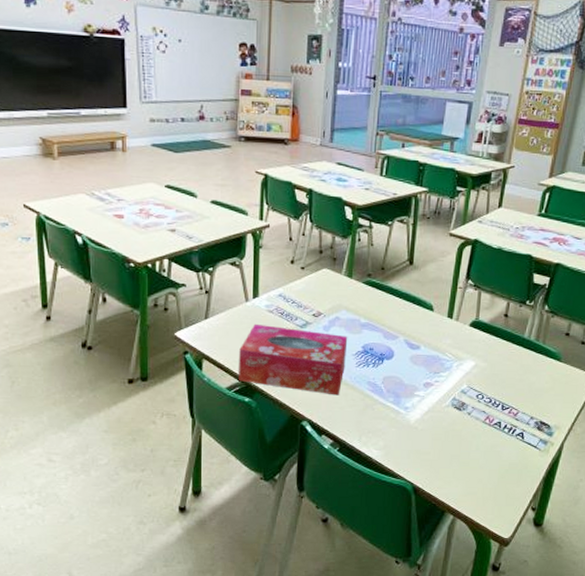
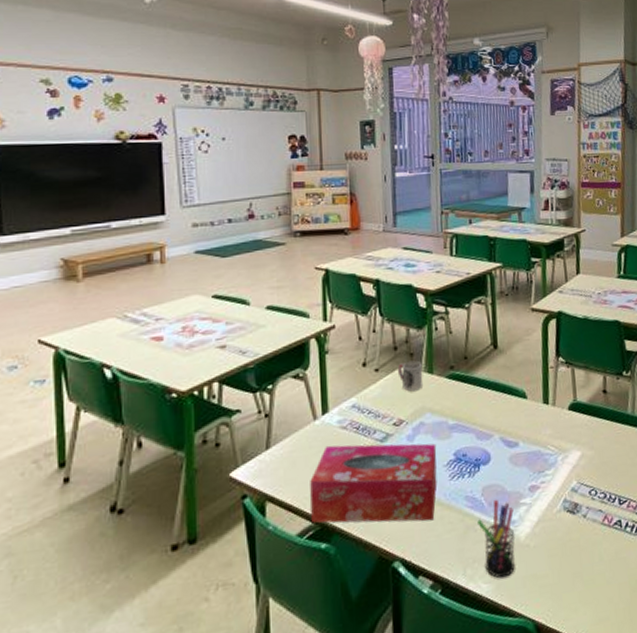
cup: none [320,264,343,291] -> present [397,360,423,392]
pen holder: none [376,388,408,448] -> present [477,499,515,579]

